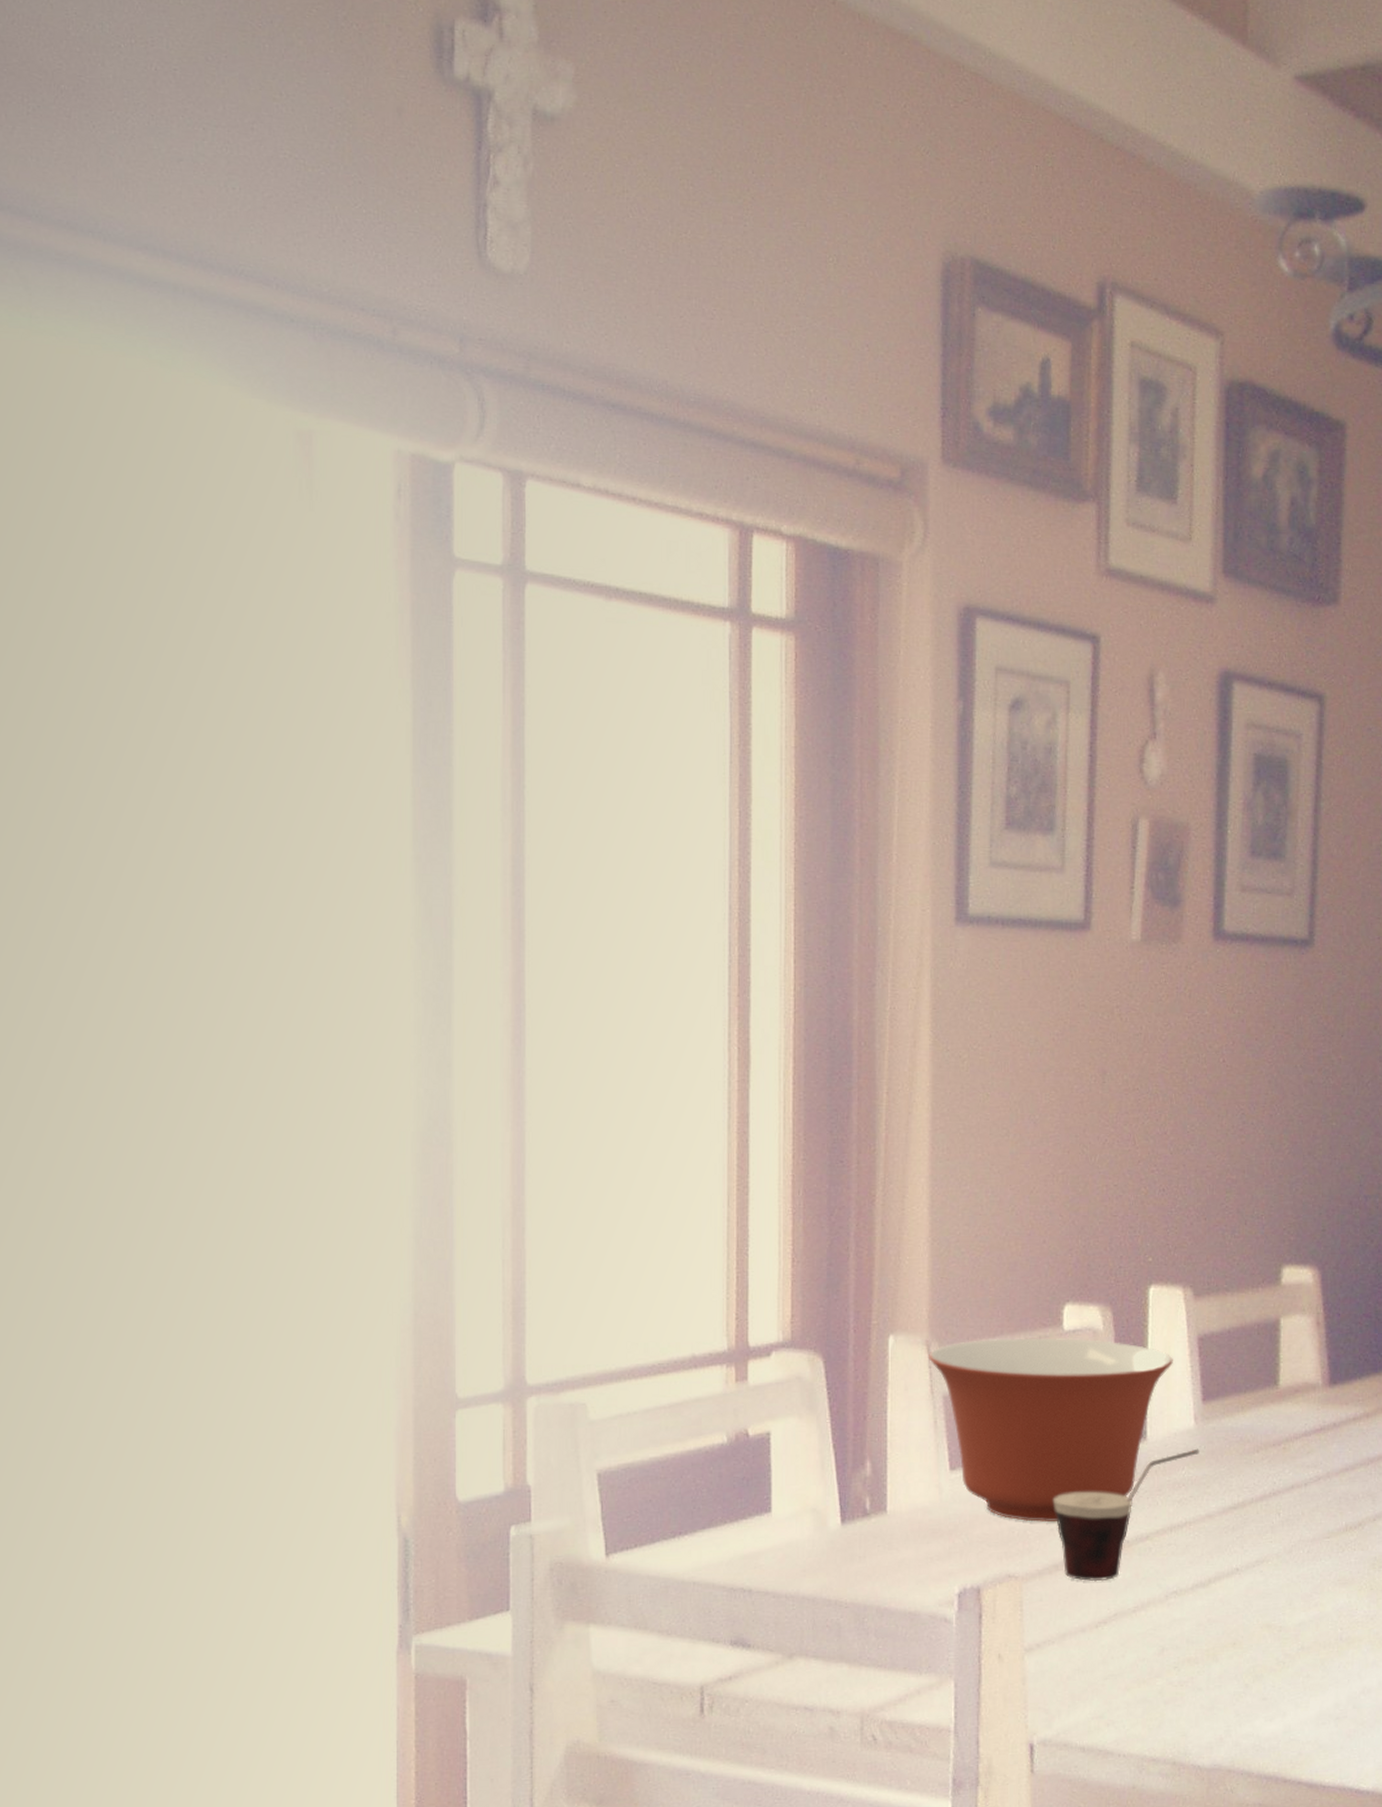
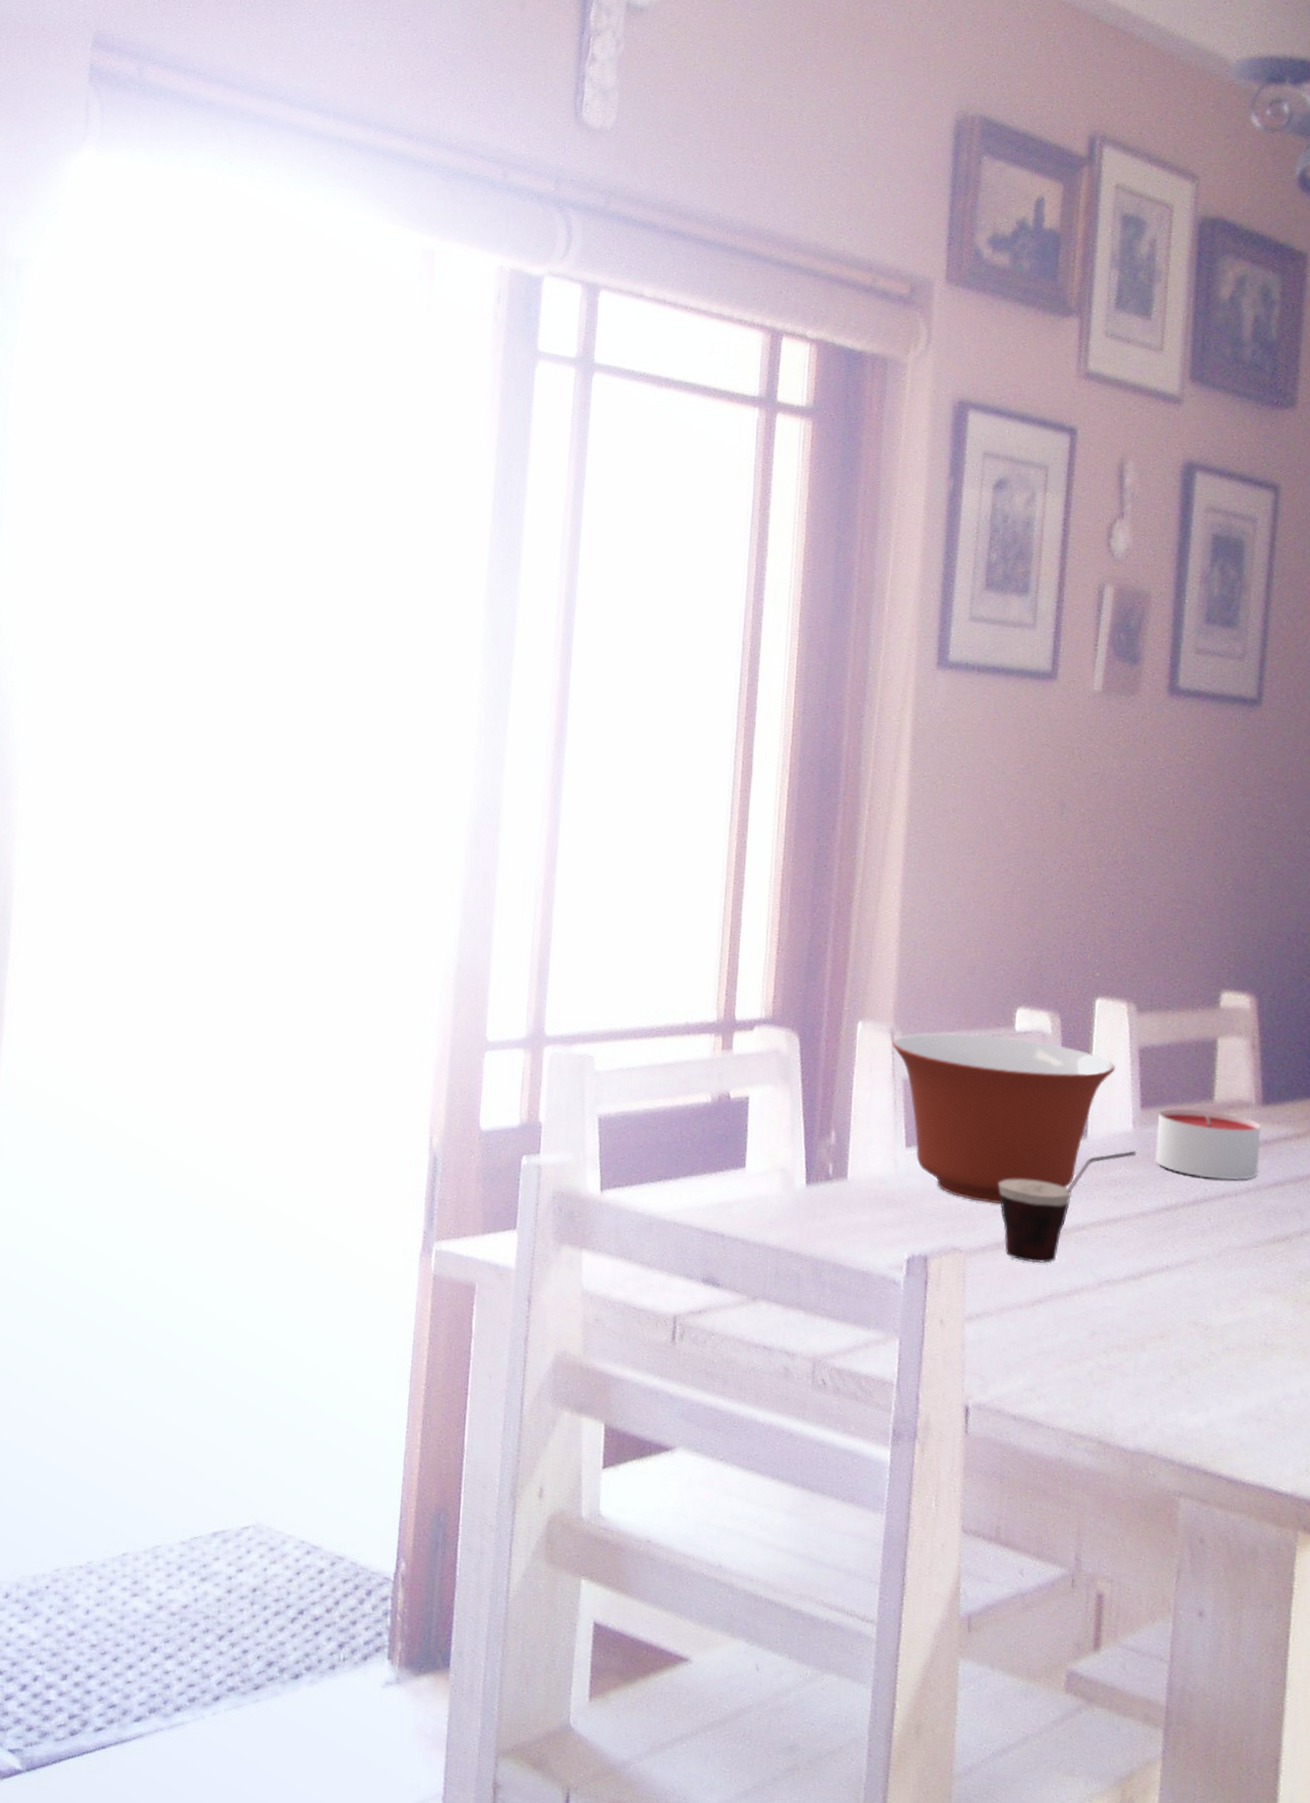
candle: none [1219,1397,1329,1470] -> present [1154,1108,1261,1181]

